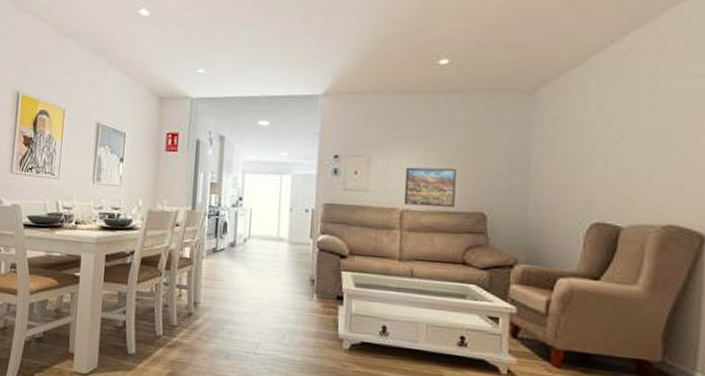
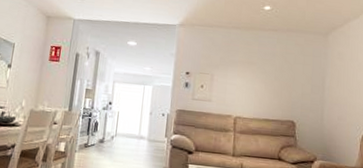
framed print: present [403,167,456,208] -> none [237,84,275,116]

